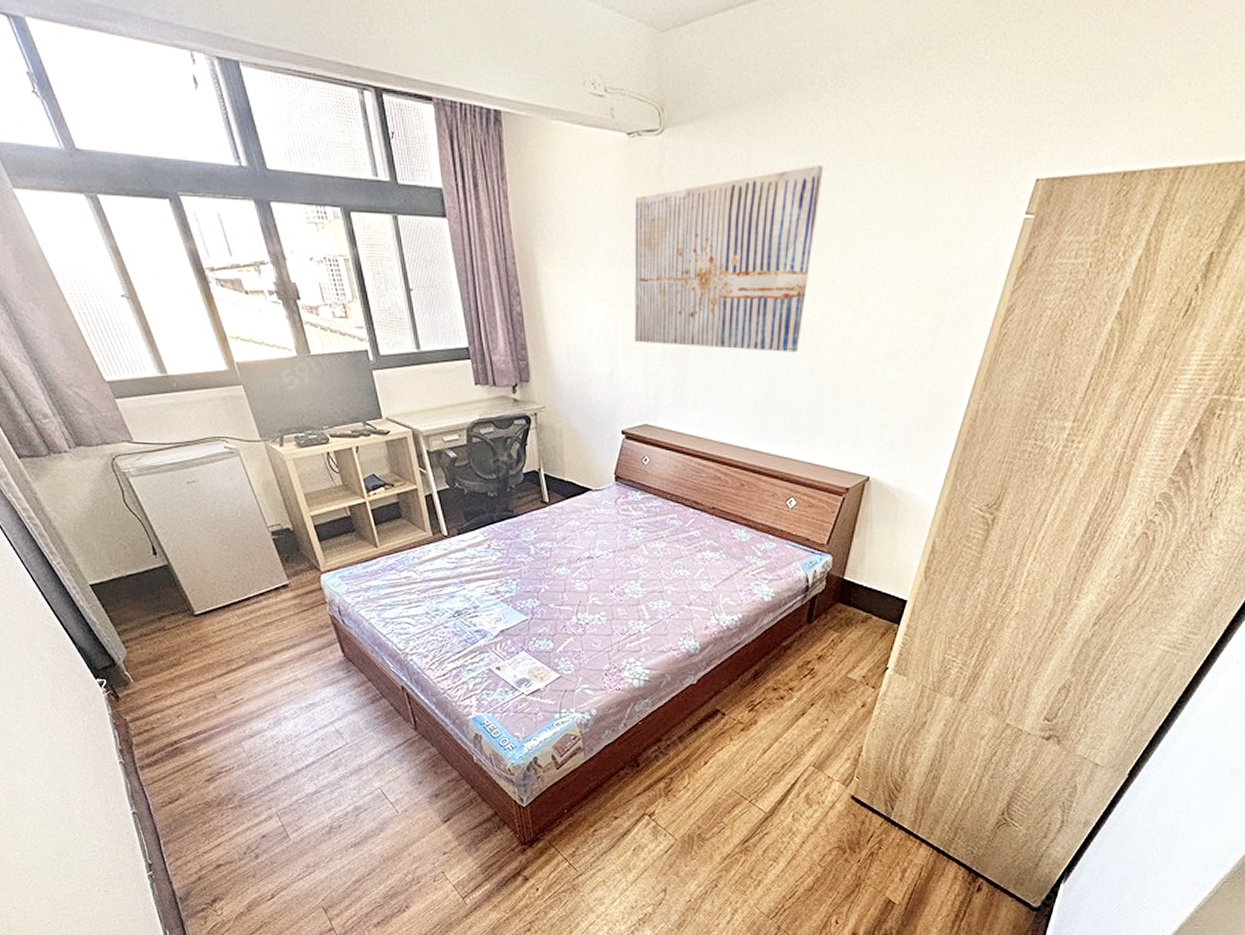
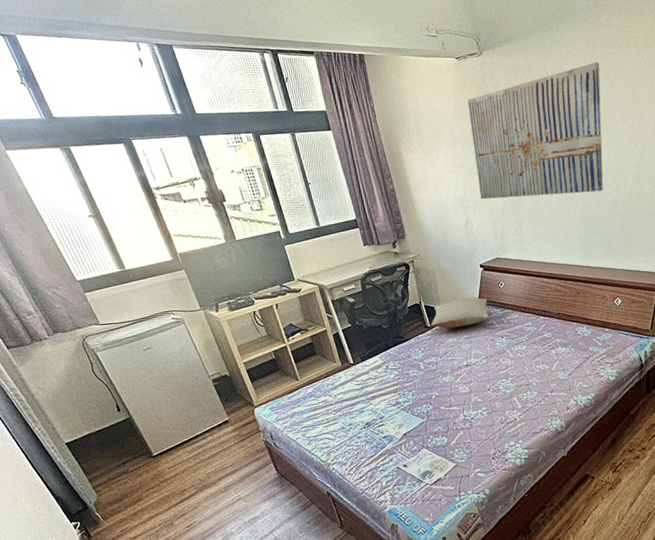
pillow: none [550,471,626,509] -> present [431,297,489,329]

